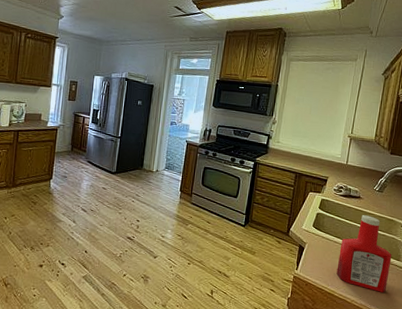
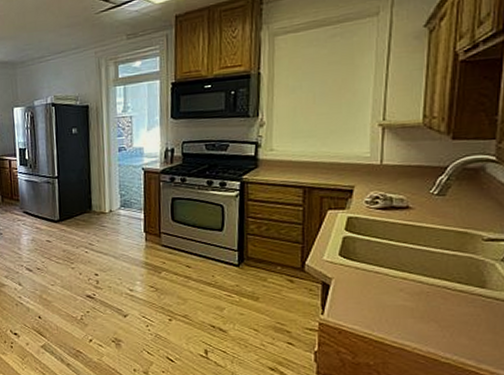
ketchup bottle: present [336,215,392,293] -> none [384,231,472,334]

